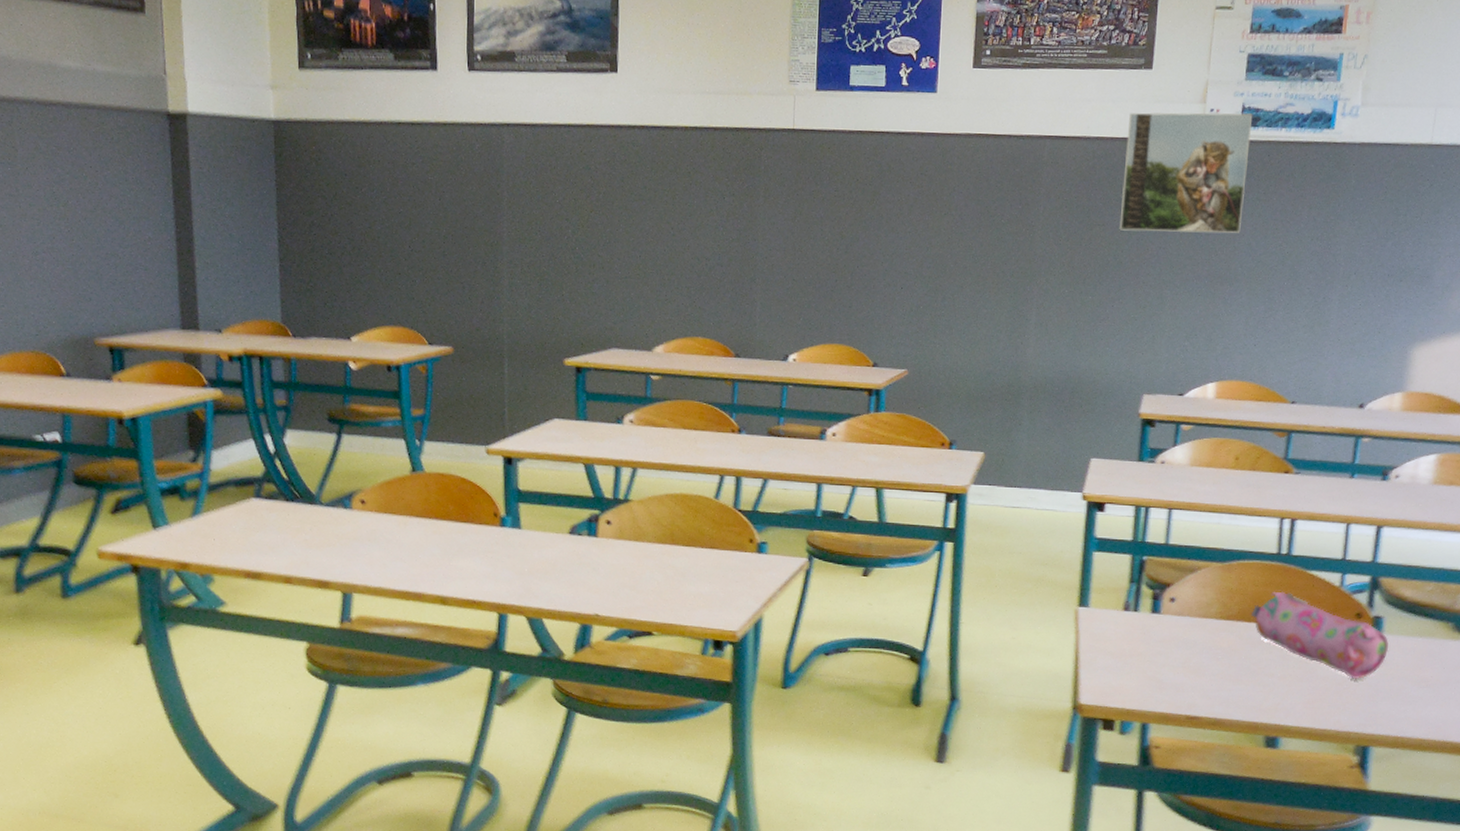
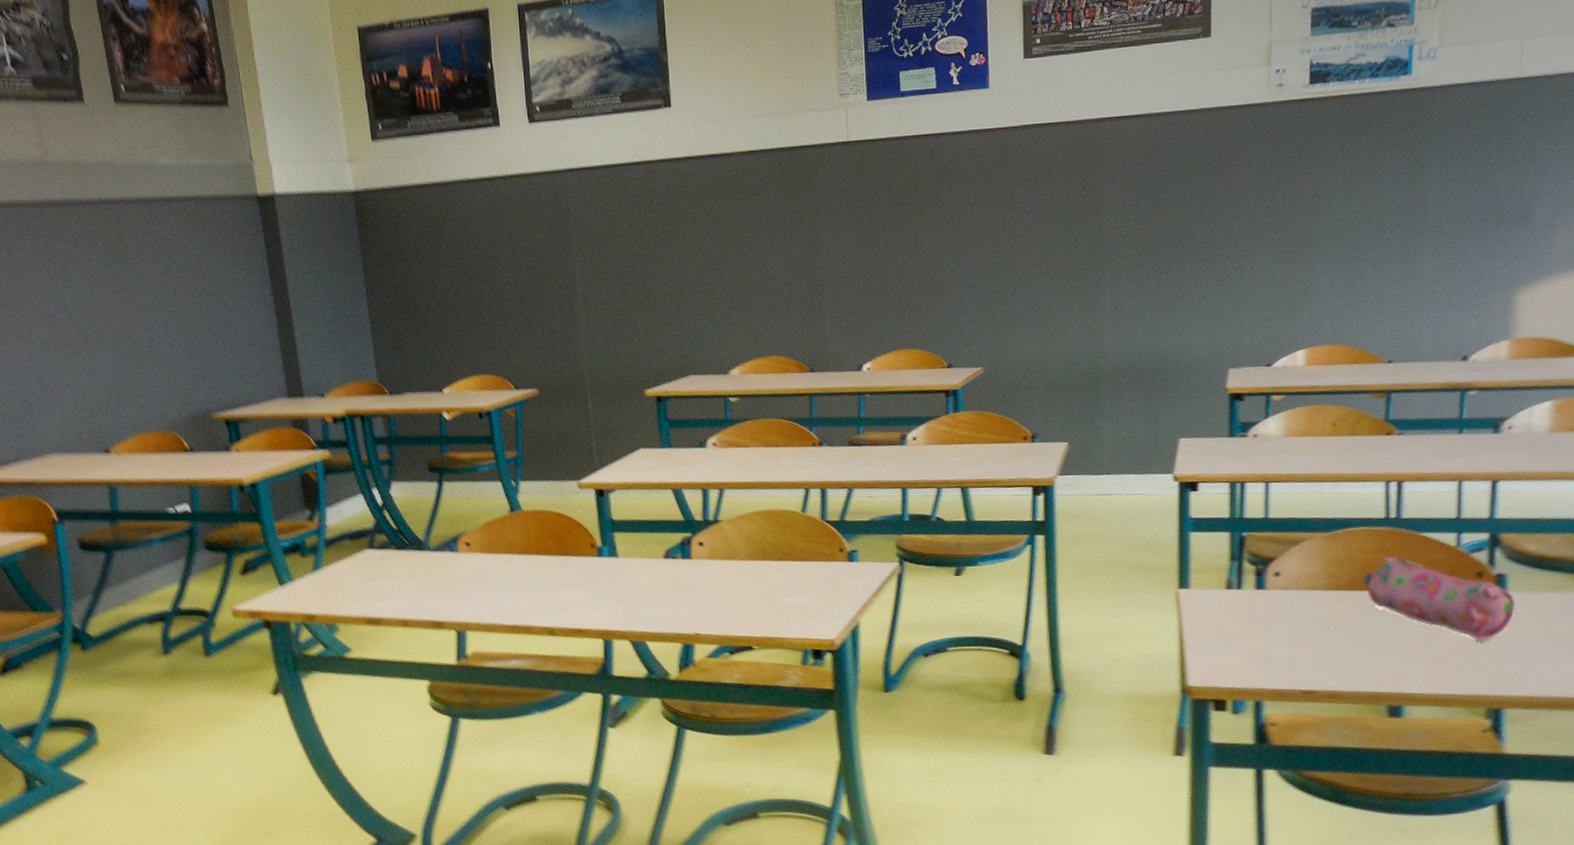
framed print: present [1119,112,1253,234] -> none [1189,69,1322,205]

